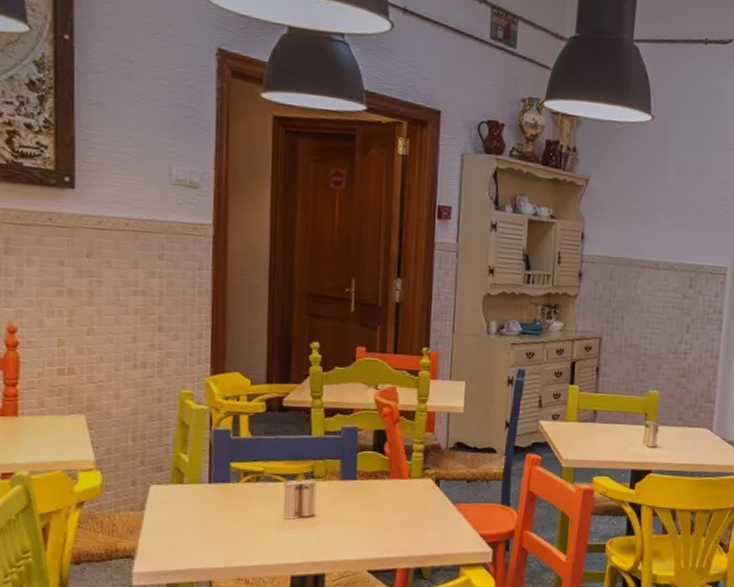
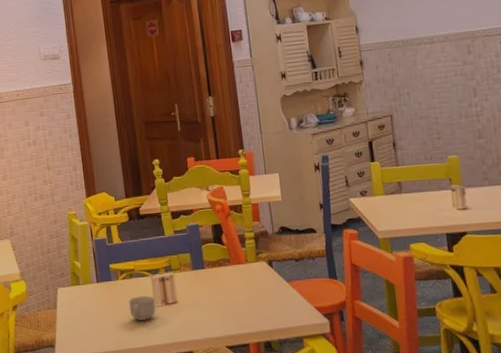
cup: none [248,504,287,534] -> present [128,296,156,321]

